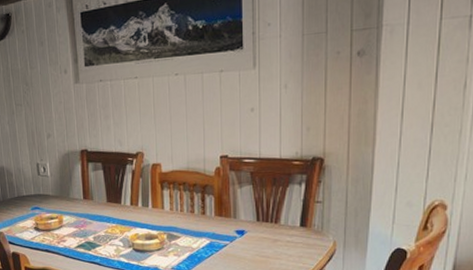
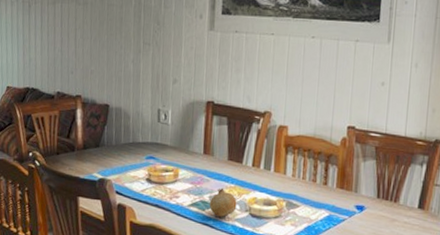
fruit: none [94,228,120,254] -> present [209,188,237,217]

